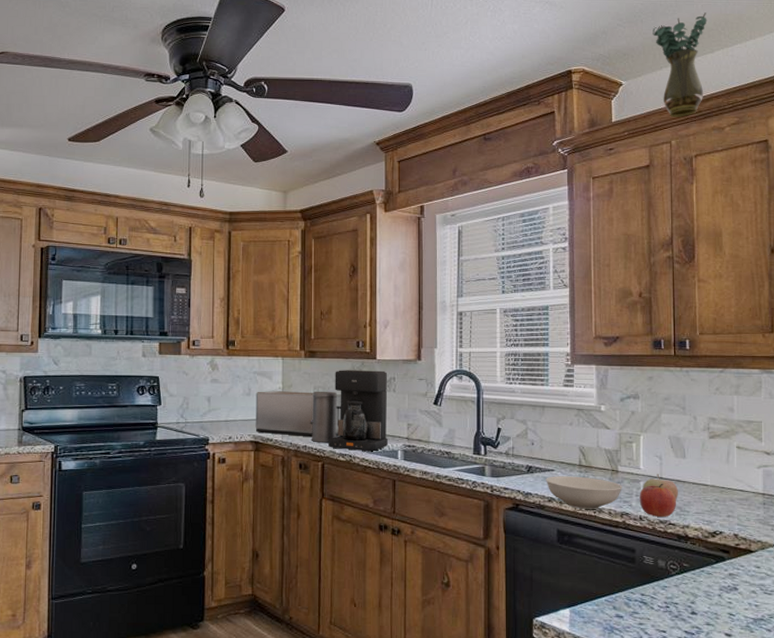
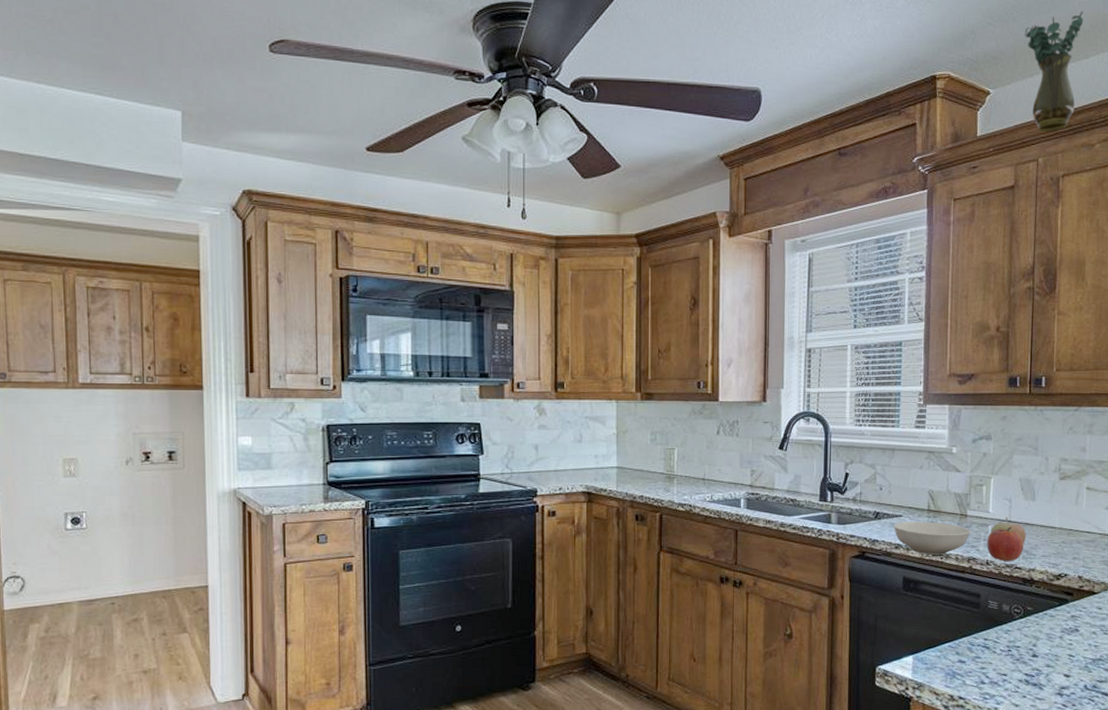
toaster: present [255,390,341,438] -> none [587,436,681,487]
canister: present [311,391,338,443] -> none [648,436,677,493]
coffee maker: present [328,370,388,452] -> none [667,413,730,501]

